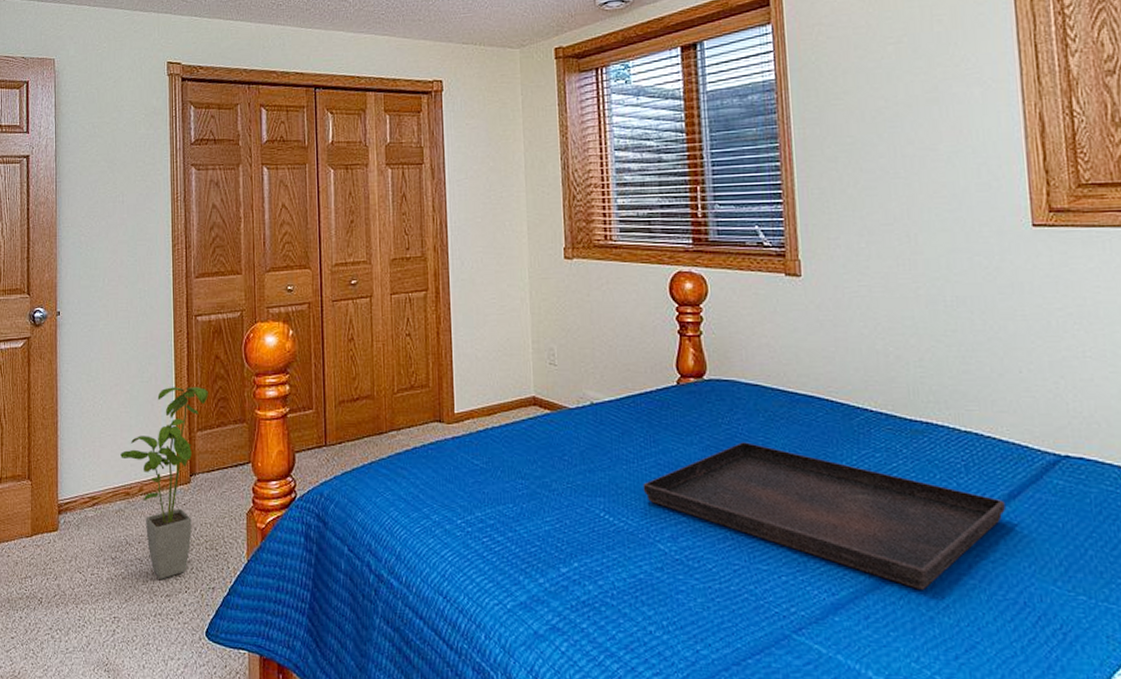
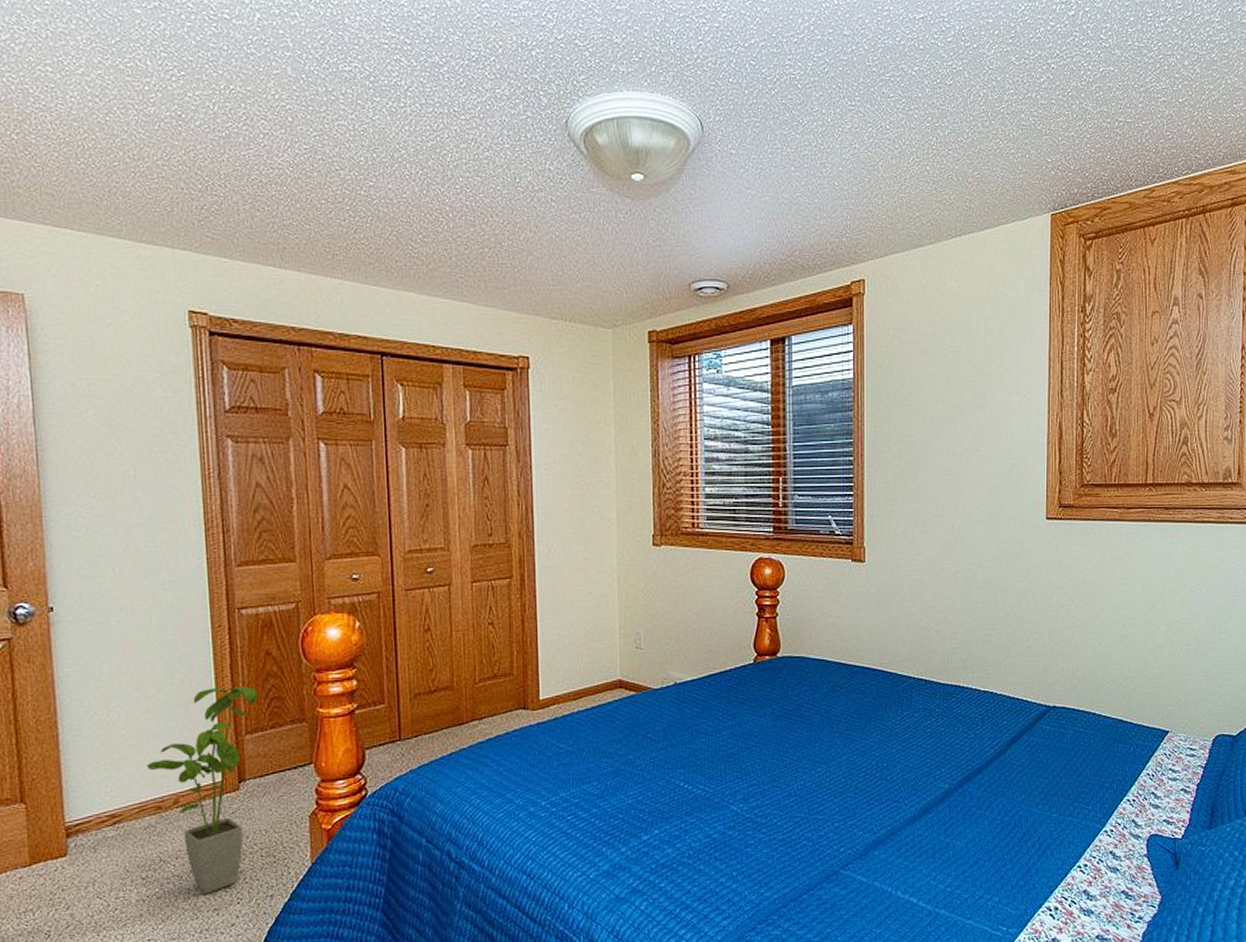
serving tray: present [643,442,1005,590] -> none [720,711,1008,822]

